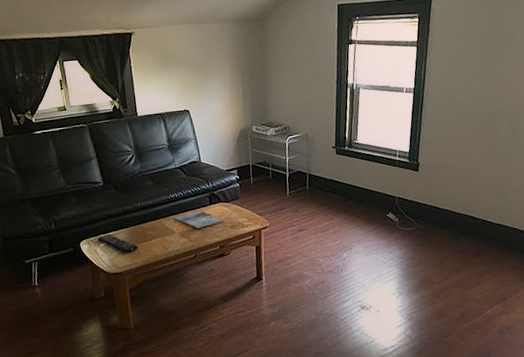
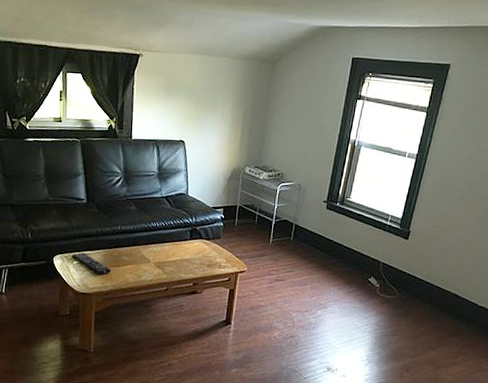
magazine: present [173,211,225,229] -> none [151,244,203,262]

